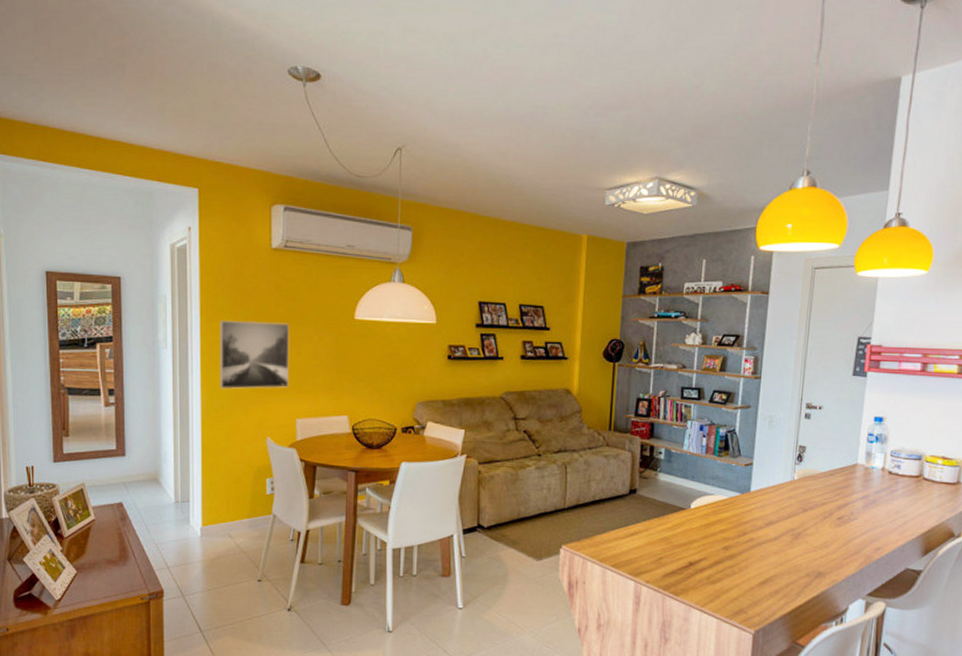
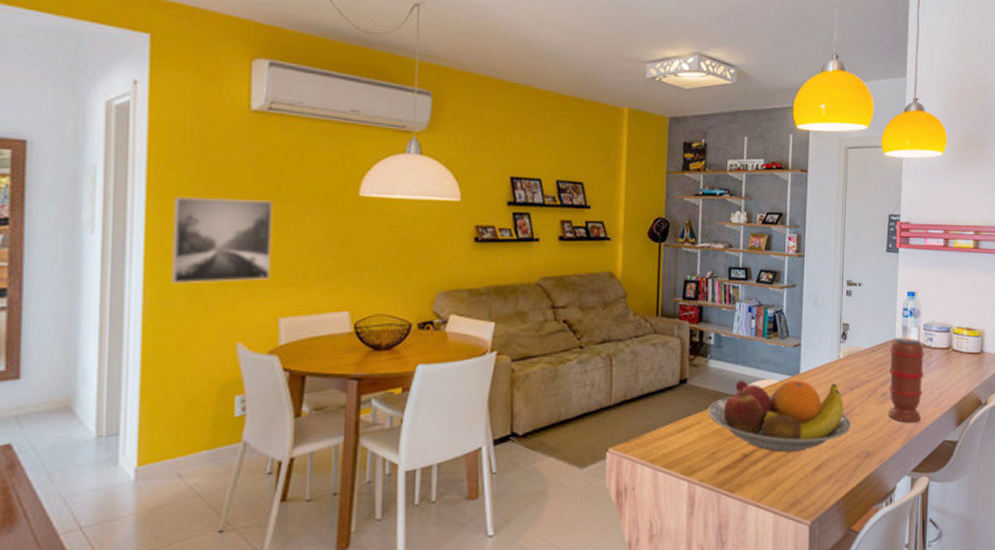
fruit bowl: none [655,494,803,565] -> present [707,380,852,453]
spice grinder: none [844,463,890,548] -> present [888,338,925,423]

